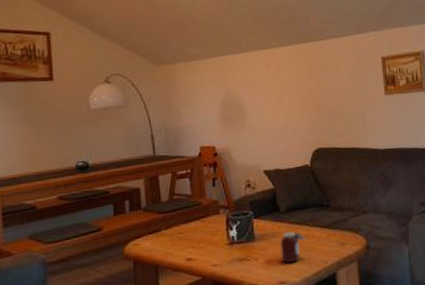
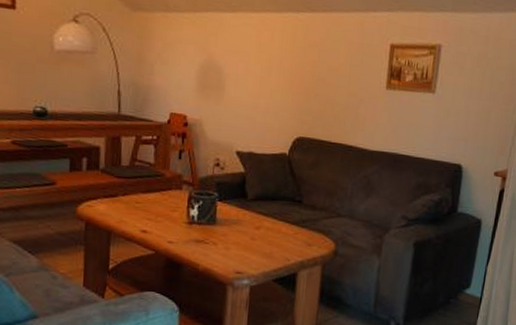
jar: present [280,231,307,263] -> none [241,221,272,255]

